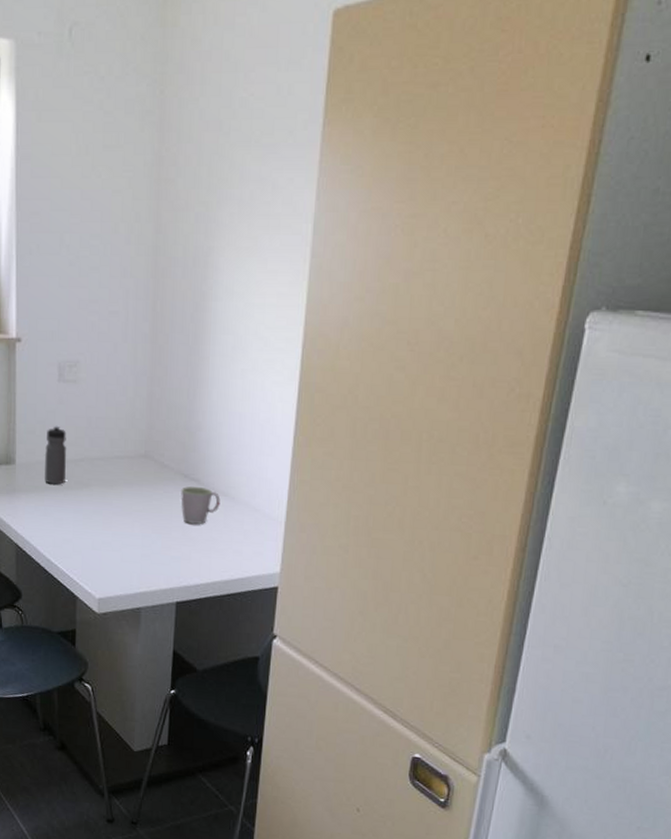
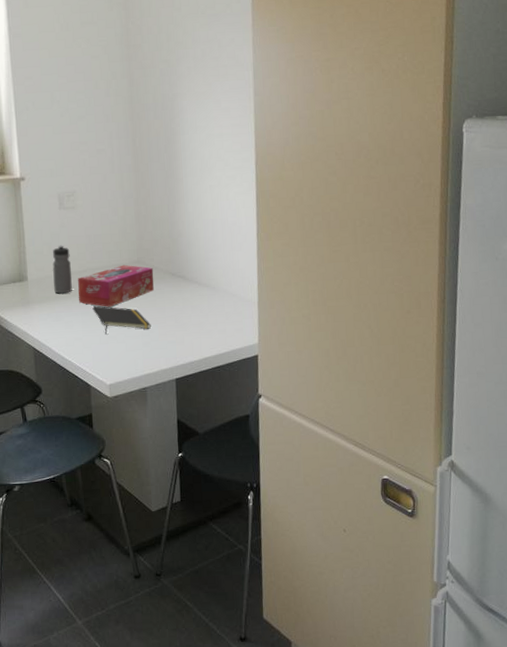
tissue box: none [71,457,163,507] -> present [78,264,154,307]
notepad: none [87,503,153,539] -> present [92,305,151,335]
mug: present [181,487,221,525] -> none [170,282,204,313]

